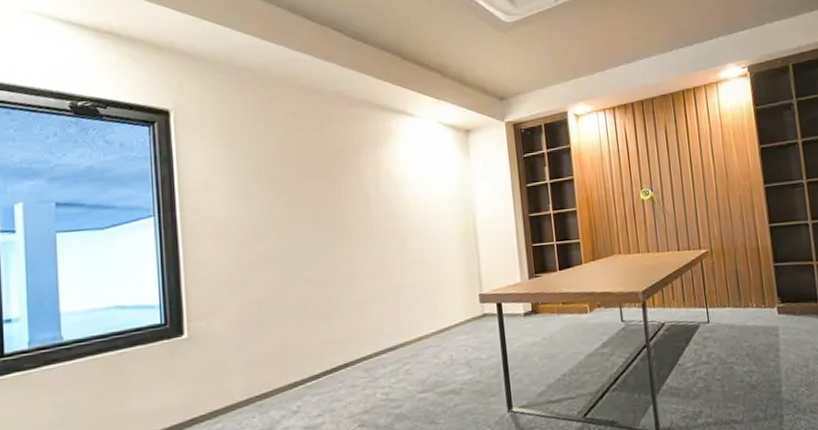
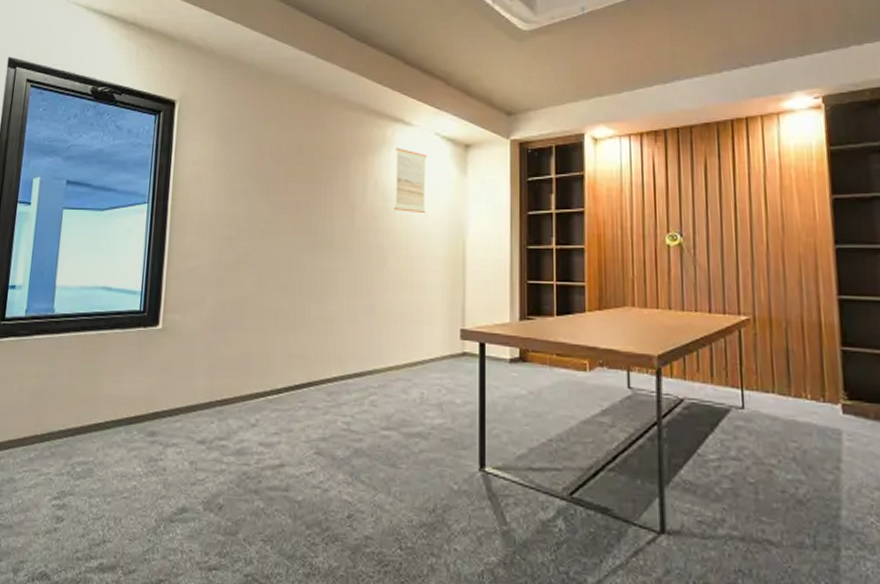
wall art: none [402,138,437,197] -> present [394,147,427,214]

